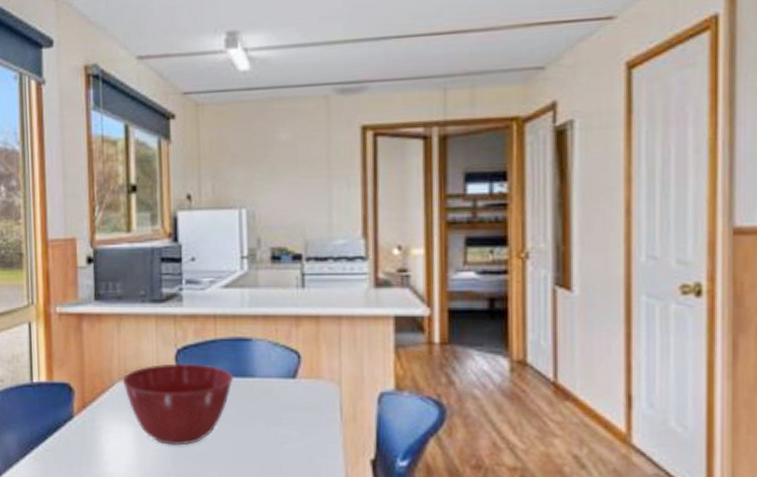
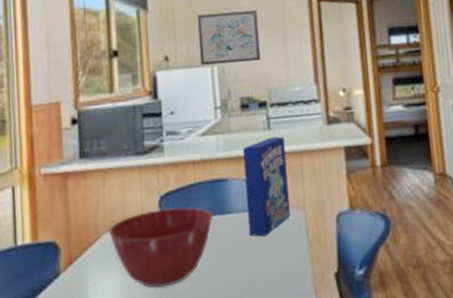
wall art: none [225,144,298,207] -> present [197,10,261,65]
cereal box: none [270,296,322,407] -> present [242,136,290,237]

